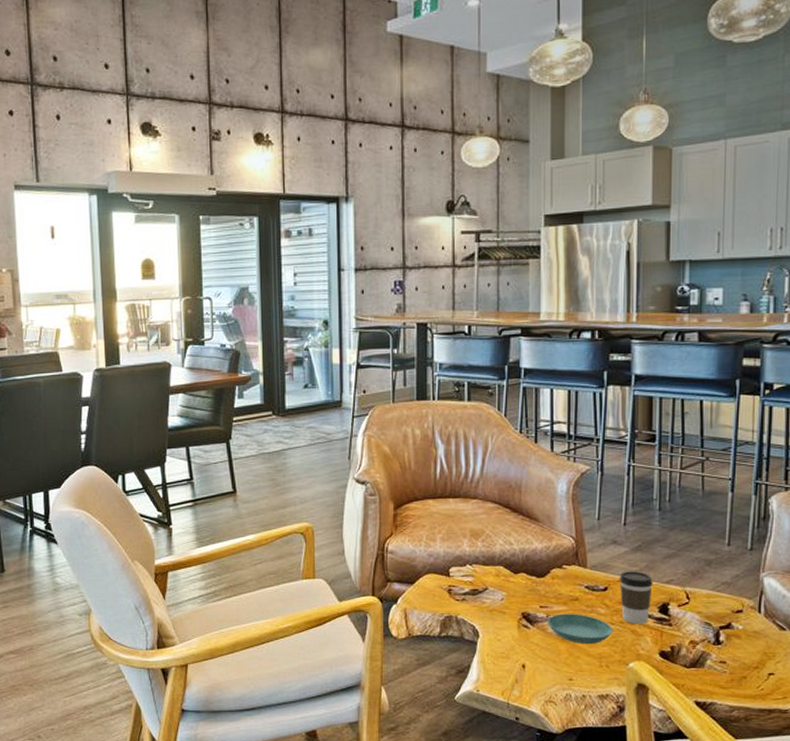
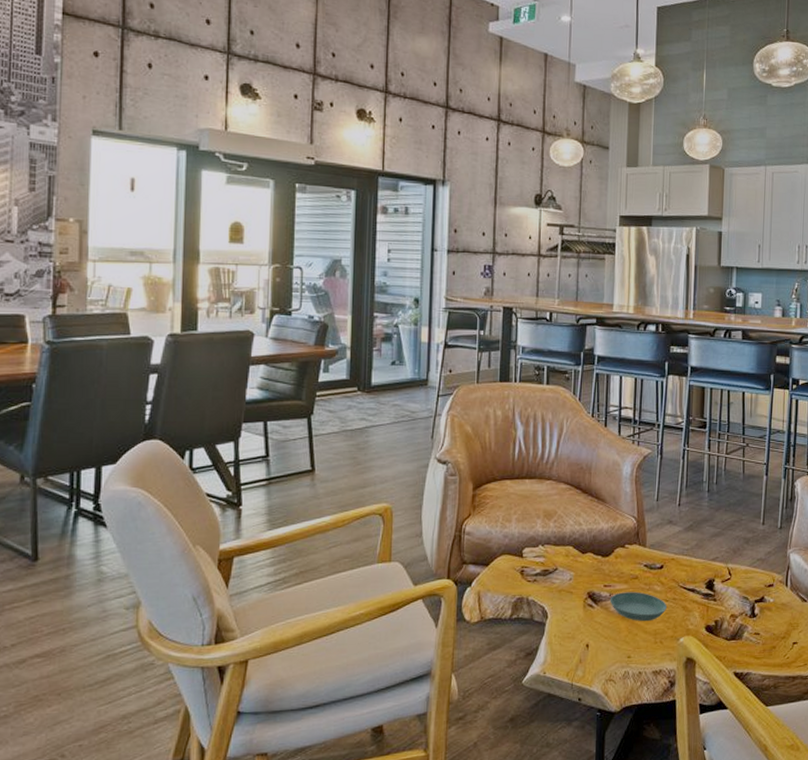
coffee cup: present [619,571,653,624] -> none [673,549,702,601]

